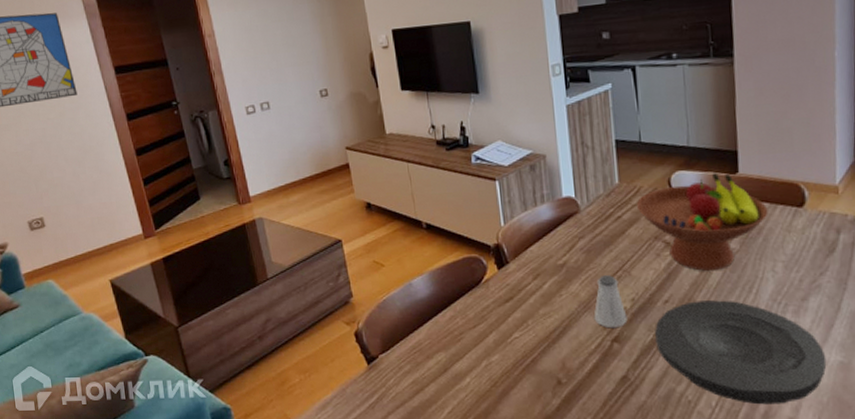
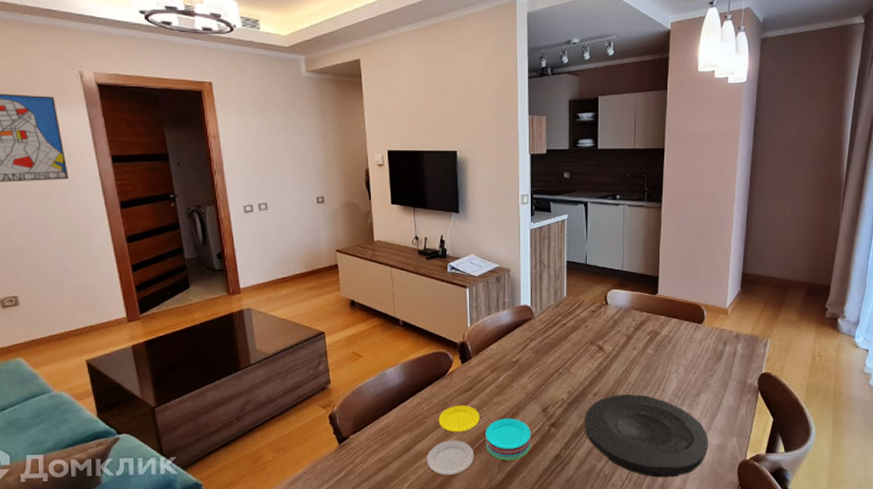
plate: none [467,317,591,400] -> present [426,405,531,475]
saltshaker: present [594,275,628,329] -> none [537,372,564,416]
fruit bowl: present [636,173,768,271] -> none [578,293,677,370]

